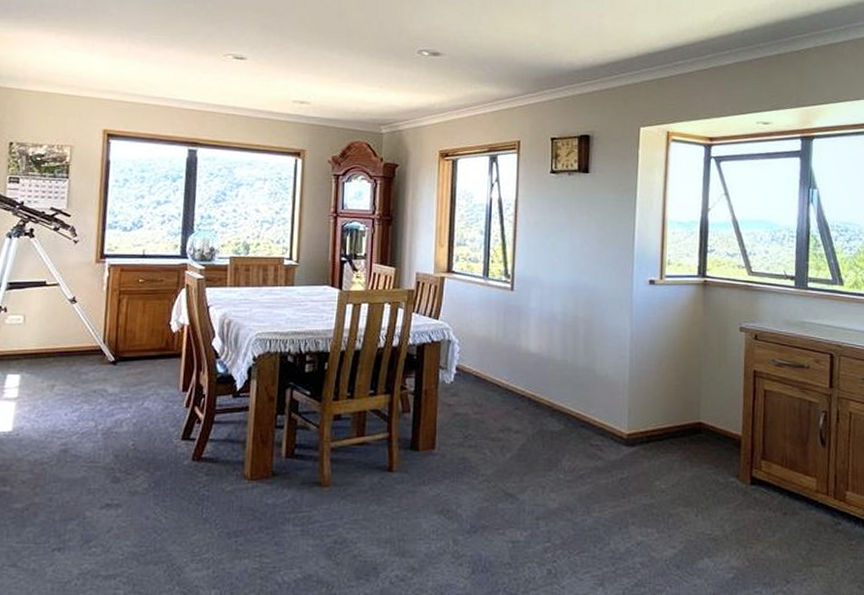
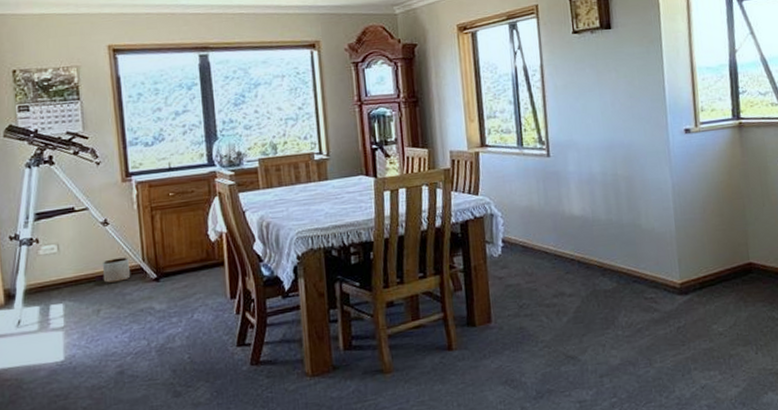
planter: none [62,337,90,360] -> present [102,257,131,283]

